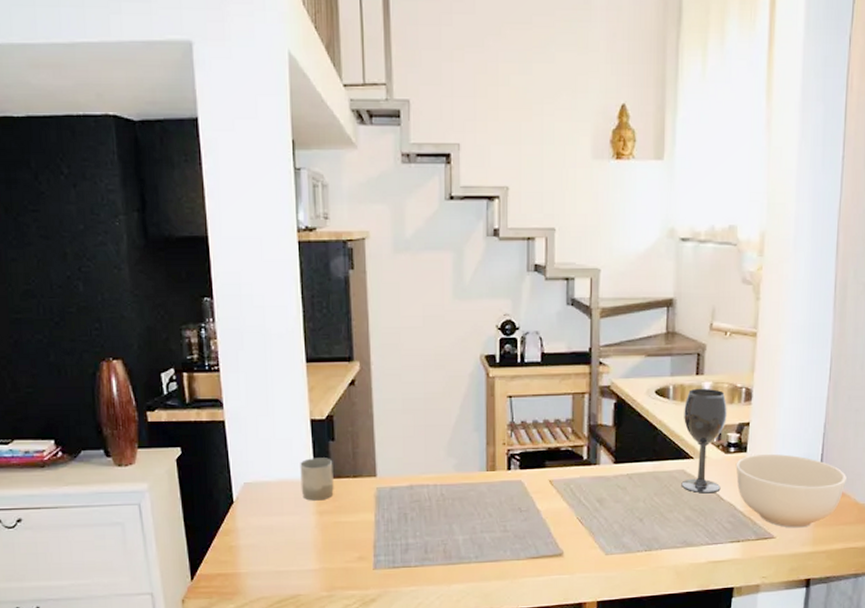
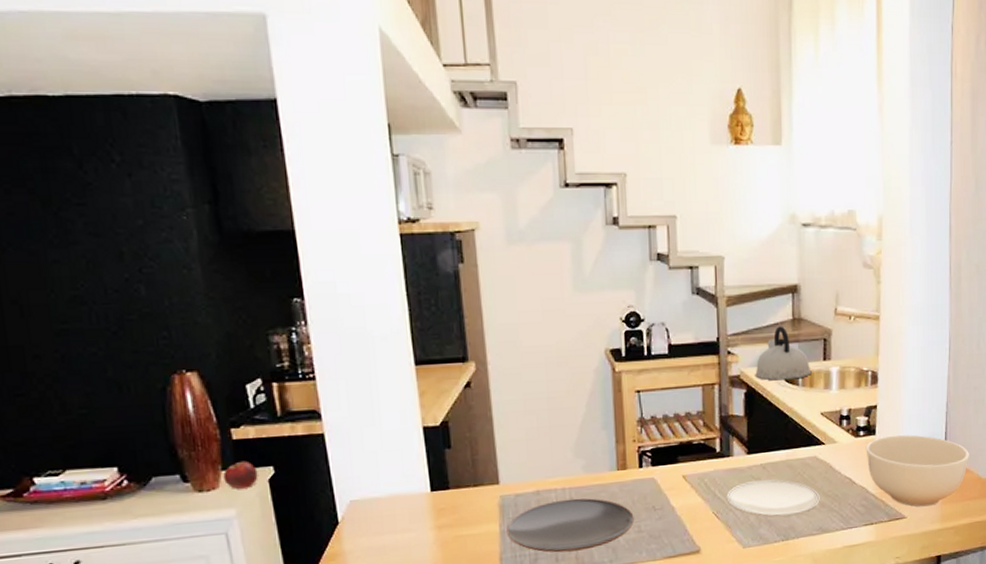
fruit: none [139,441,168,466] -> present [223,460,258,489]
cup: present [300,458,334,501] -> none [413,467,453,515]
plate: none [381,495,500,545] -> present [506,498,634,553]
plate: none [591,489,686,527] -> present [726,479,820,517]
kettle: none [625,339,683,393] -> present [755,326,812,381]
wine glass: present [681,388,727,494] -> none [813,373,855,479]

